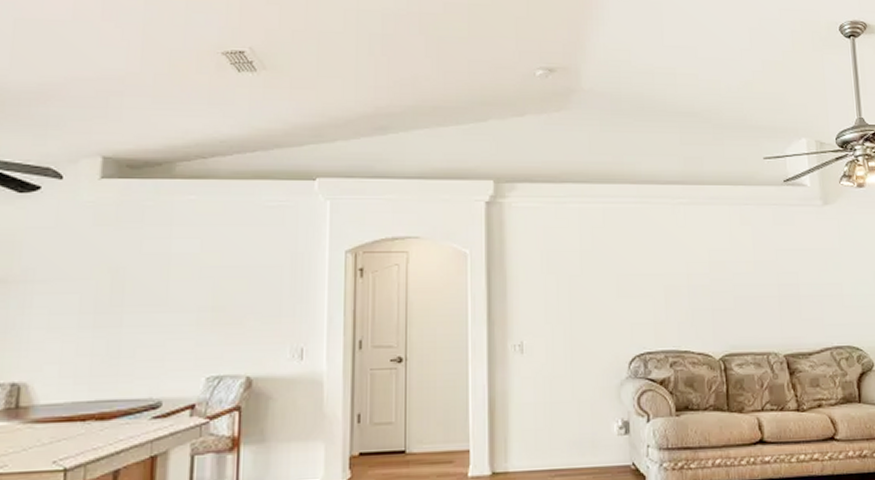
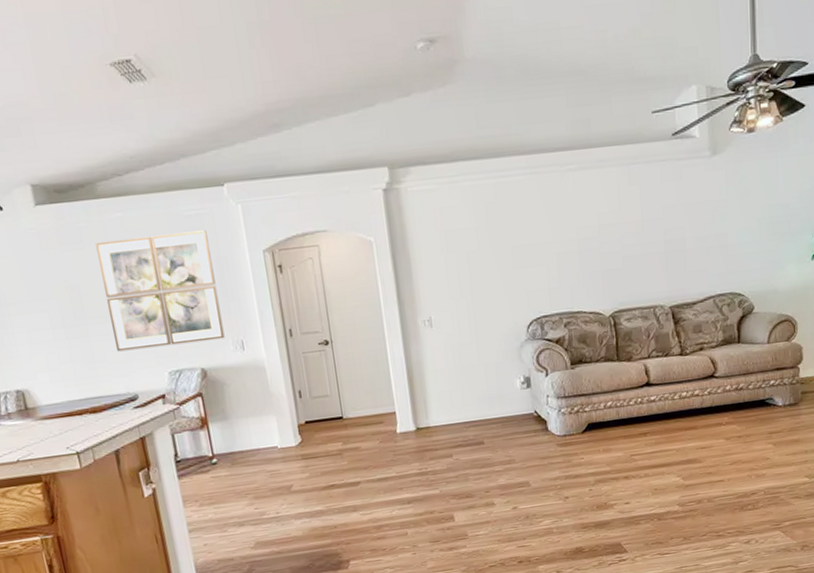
wall art: none [150,223,287,348] -> present [95,230,225,352]

